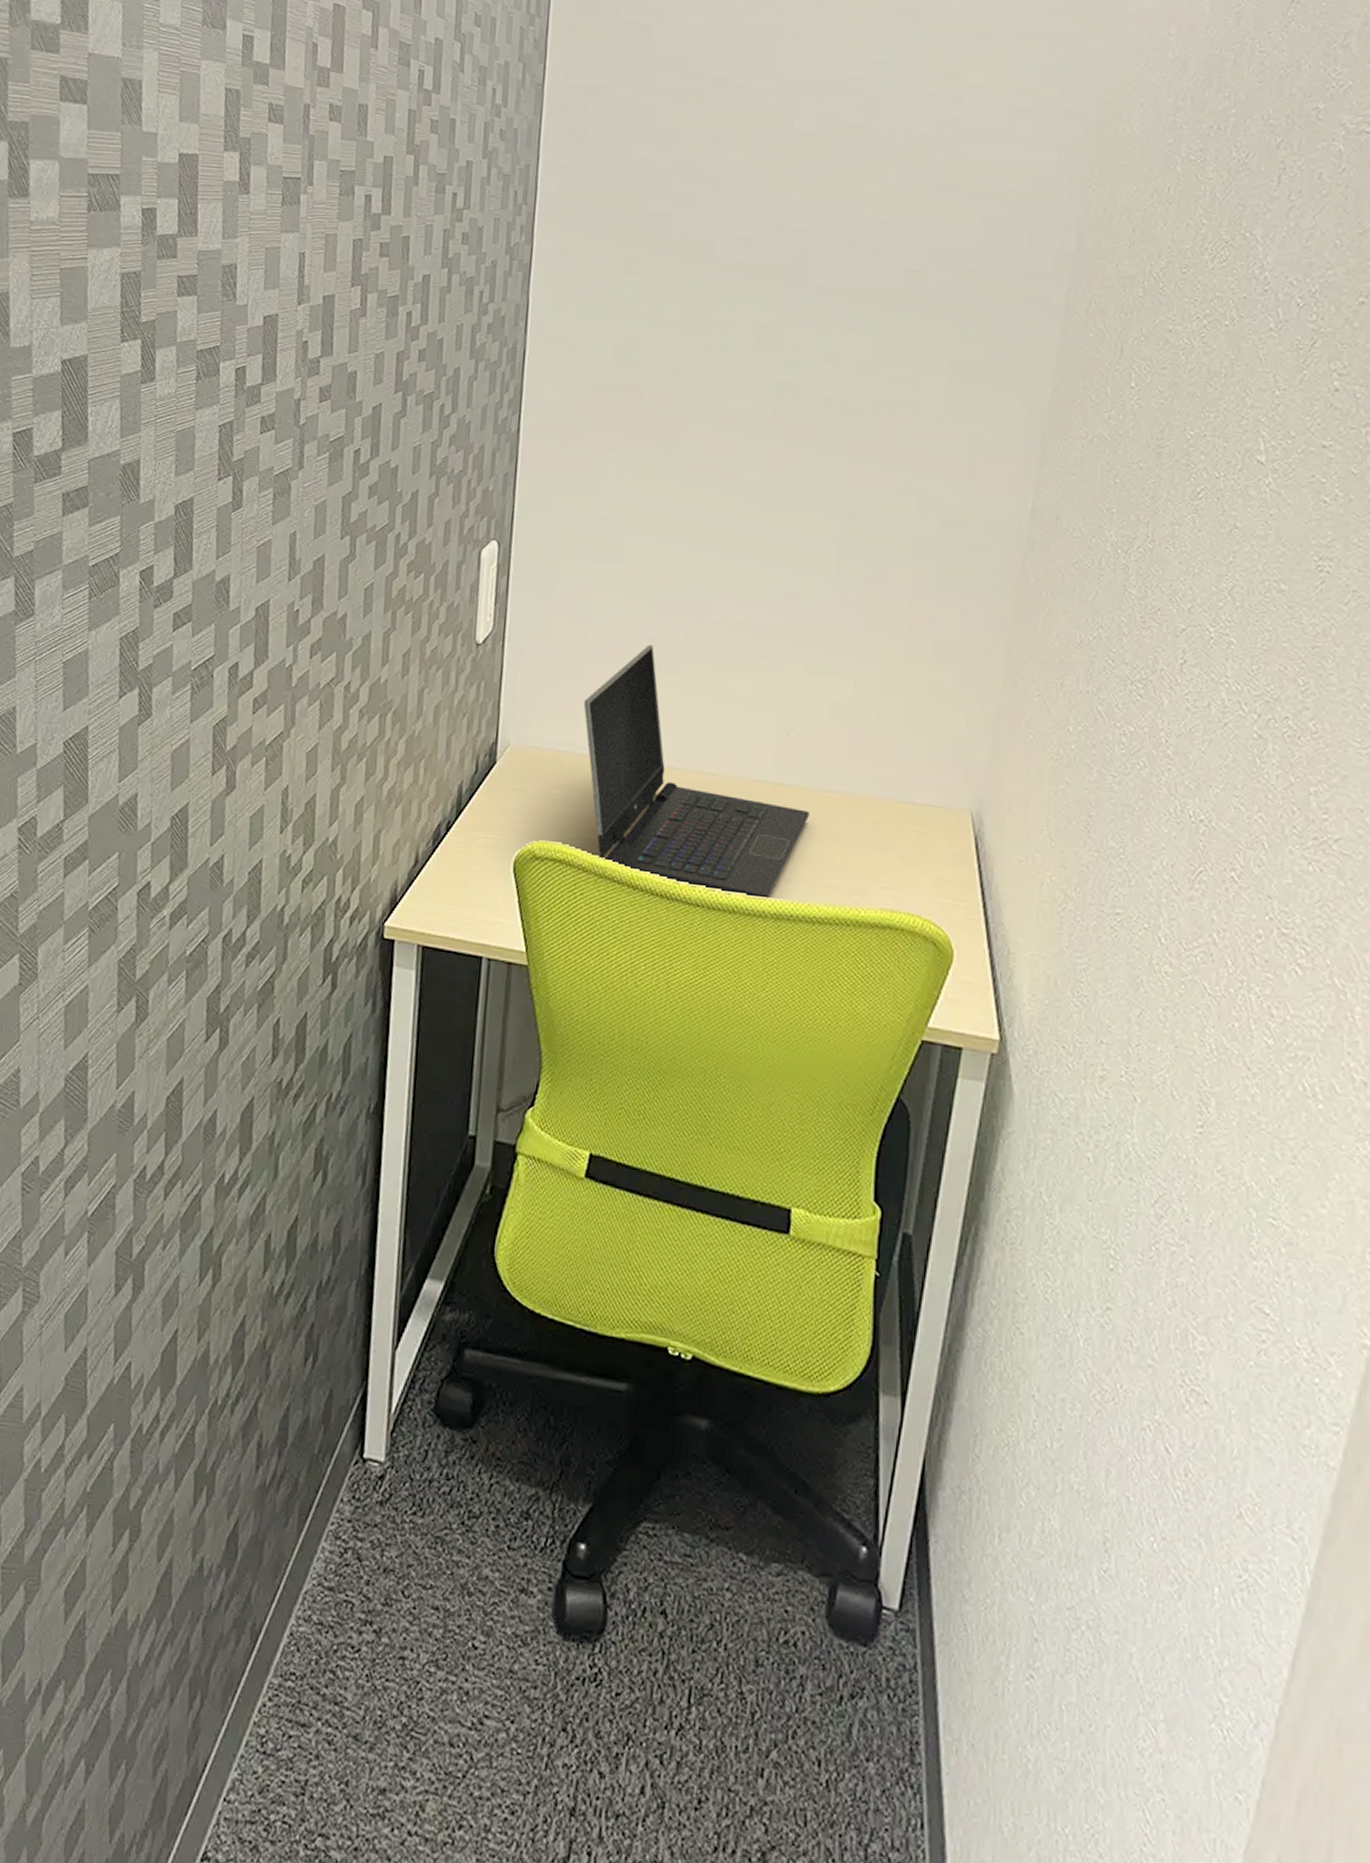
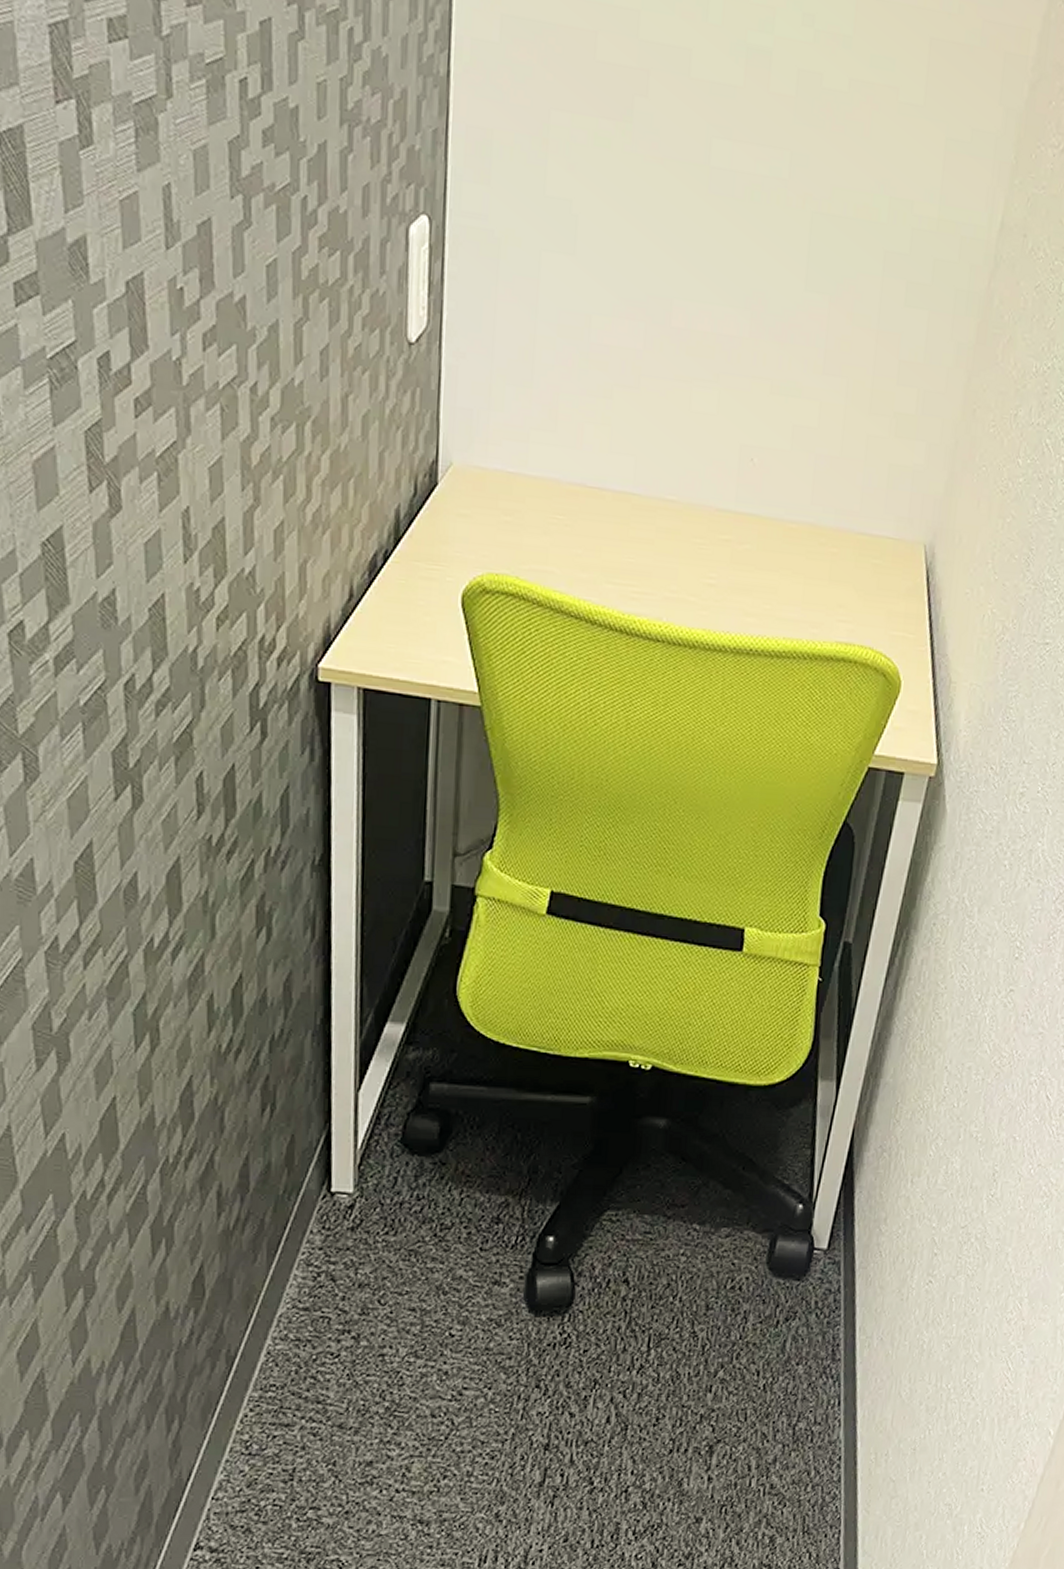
laptop computer: present [583,644,809,900] -> none [534,353,771,634]

